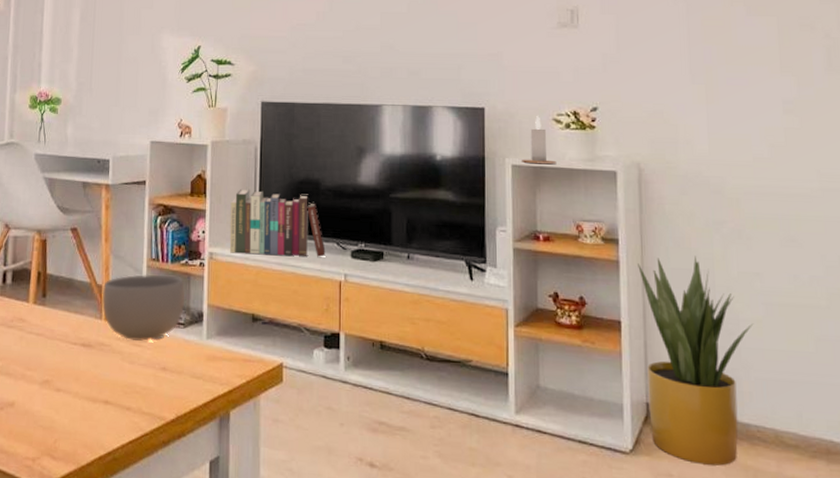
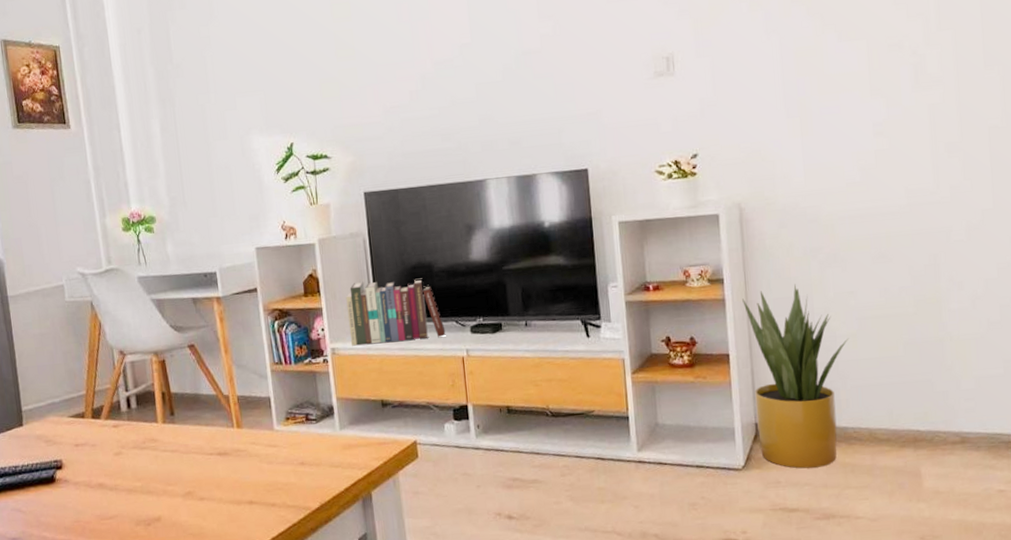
bowl: present [101,274,185,341] -> none [230,375,314,443]
candle: present [522,116,557,165] -> none [628,170,661,218]

